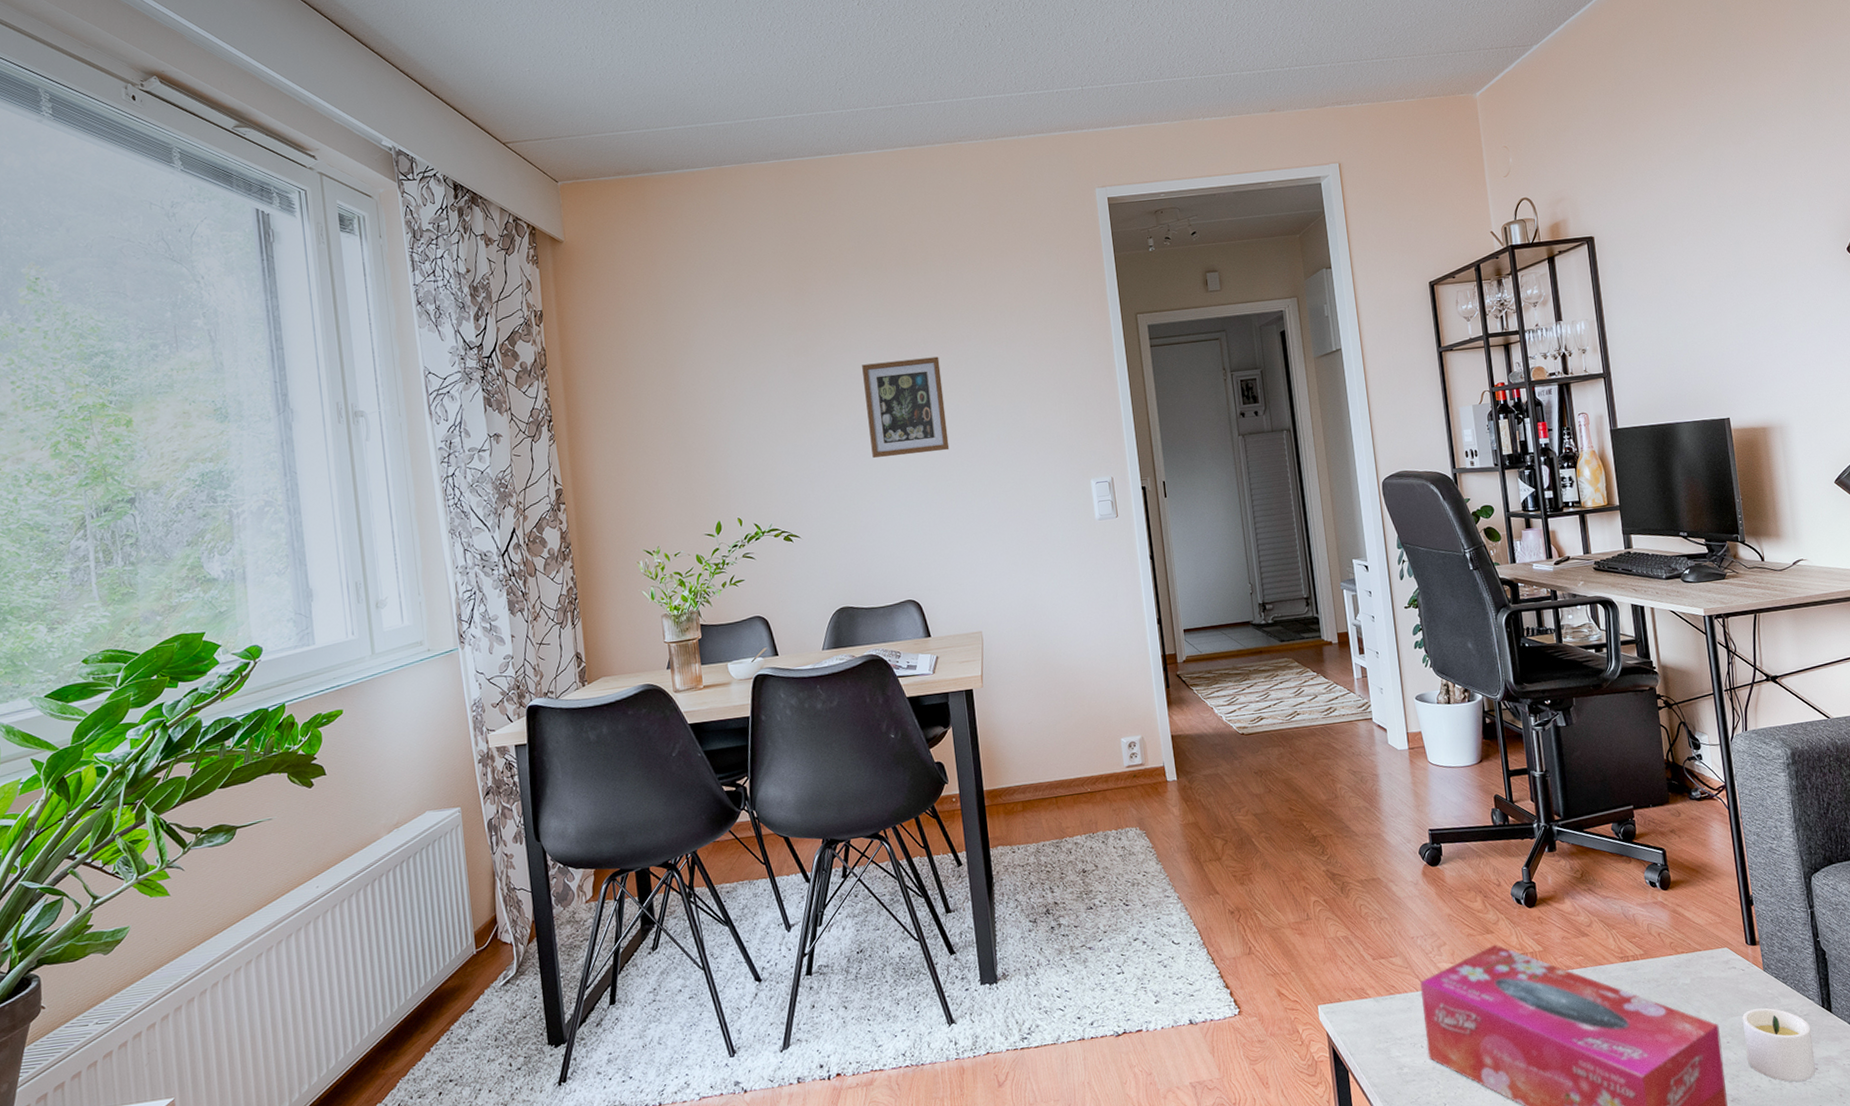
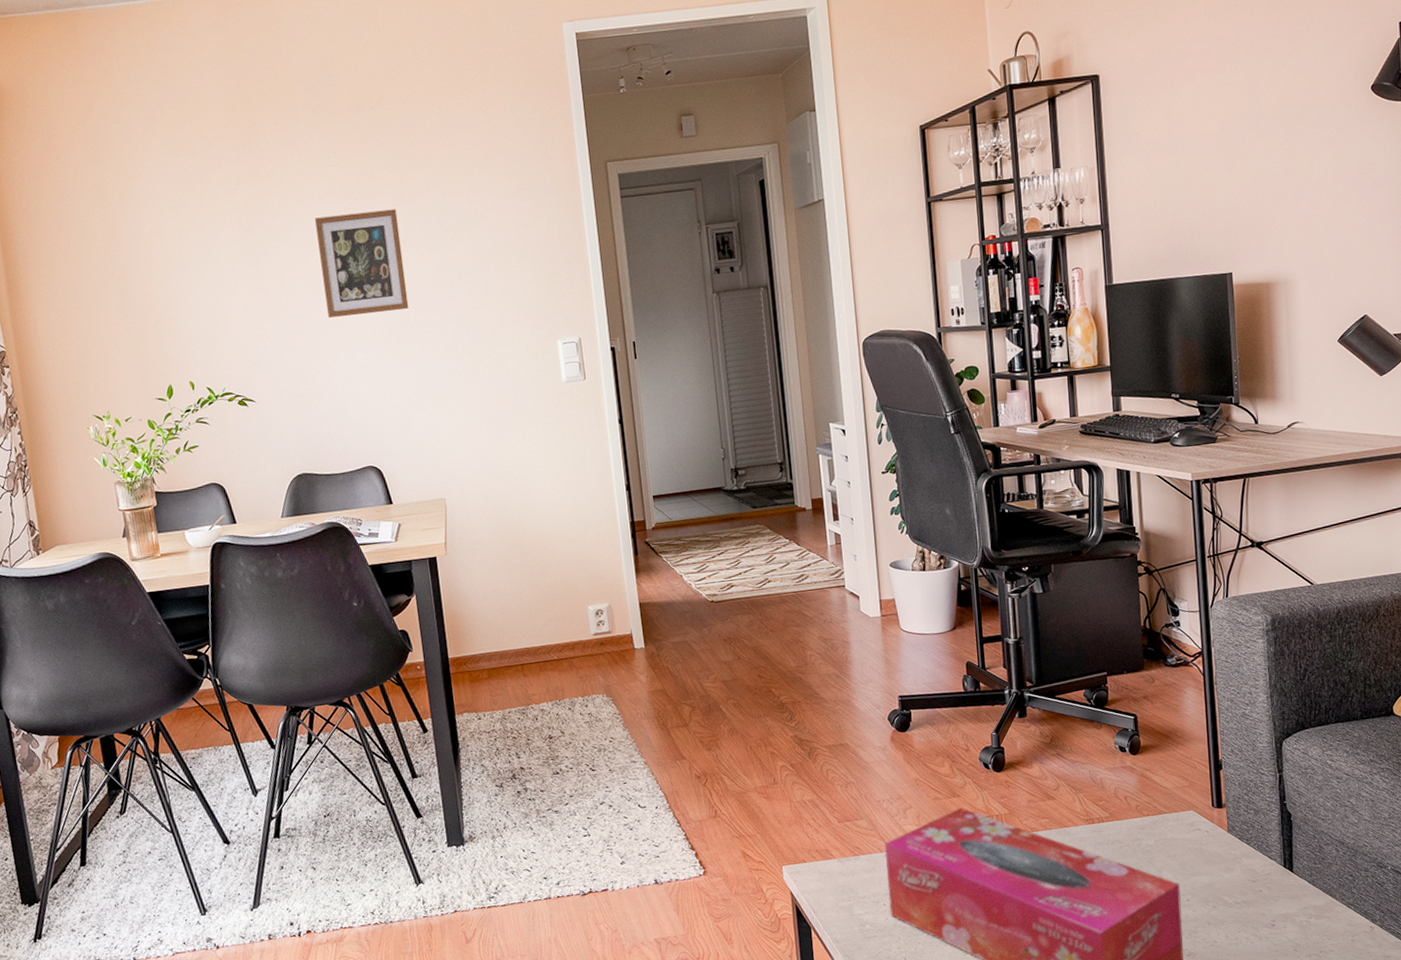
candle: present [1742,1008,1816,1082] -> none [1204,868,1273,938]

